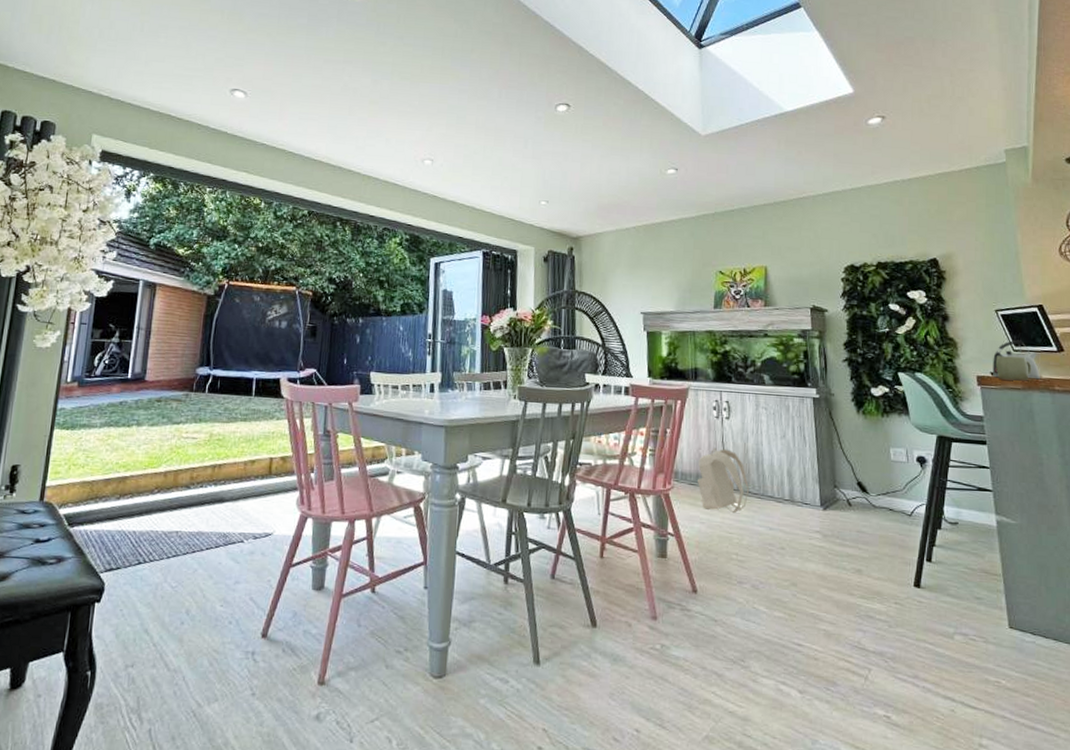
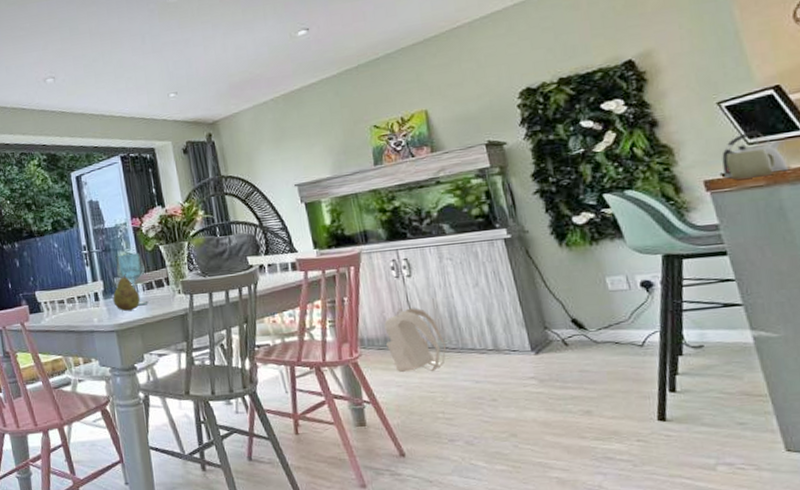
fruit: none [448,370,476,409] -> present [113,274,141,312]
wine glass: none [456,350,487,405] -> present [116,253,149,306]

